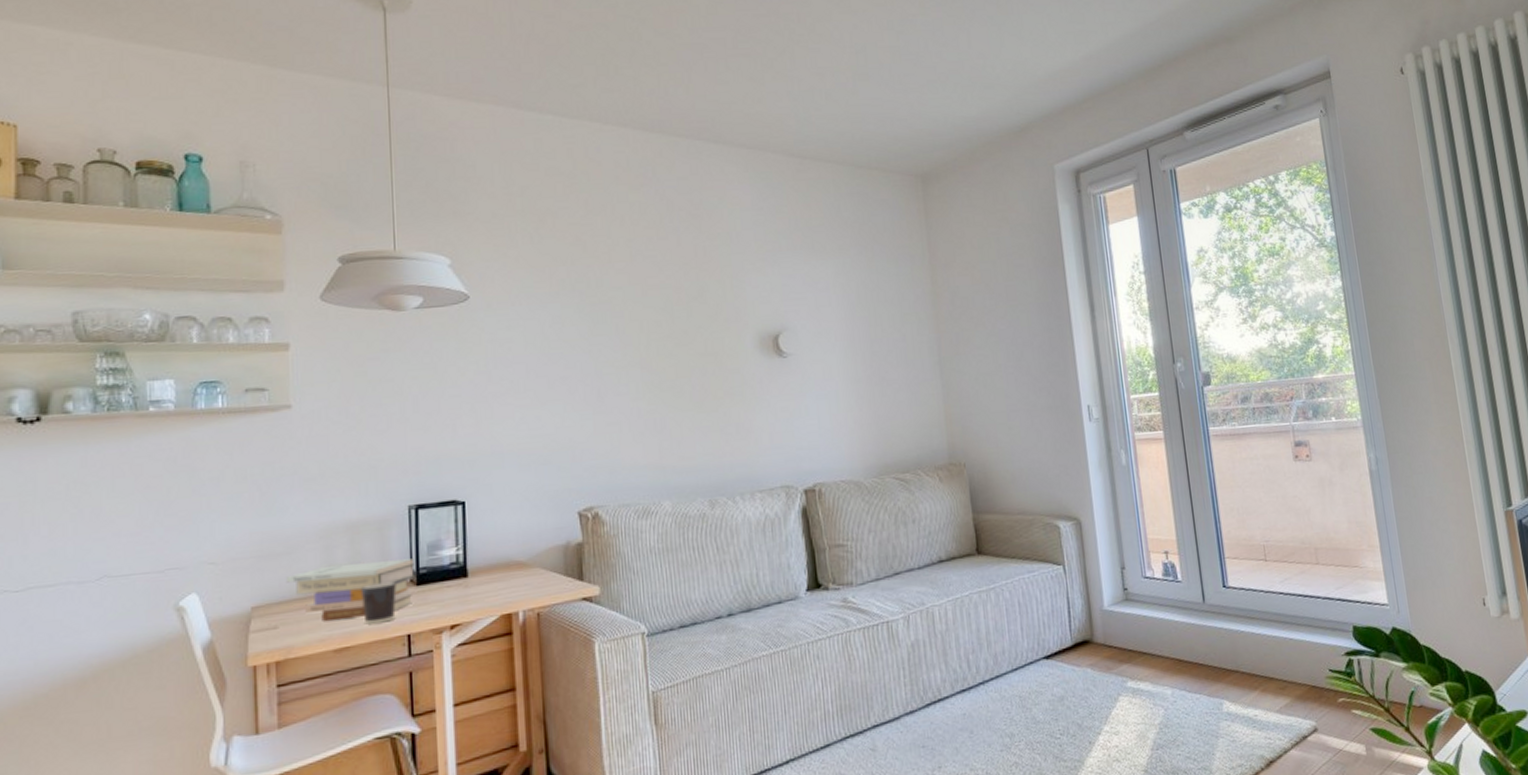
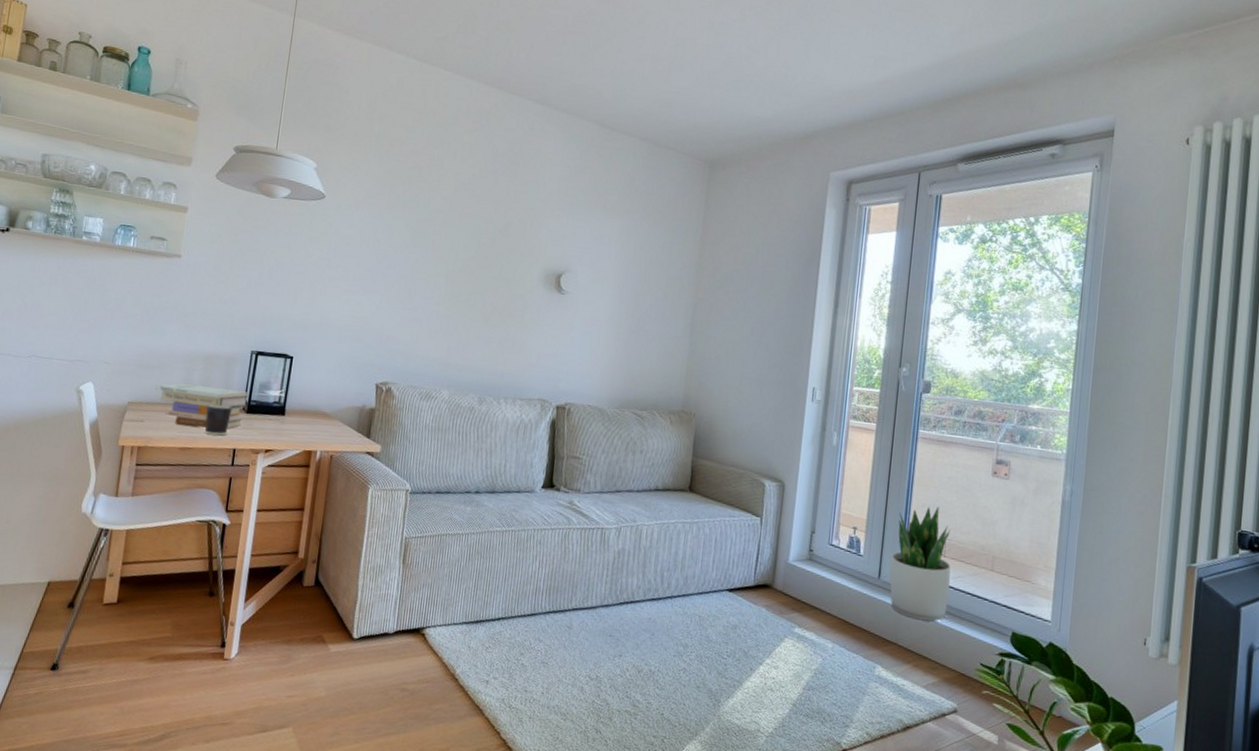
planter: none [1209,507,1283,639] -> present [890,506,951,622]

